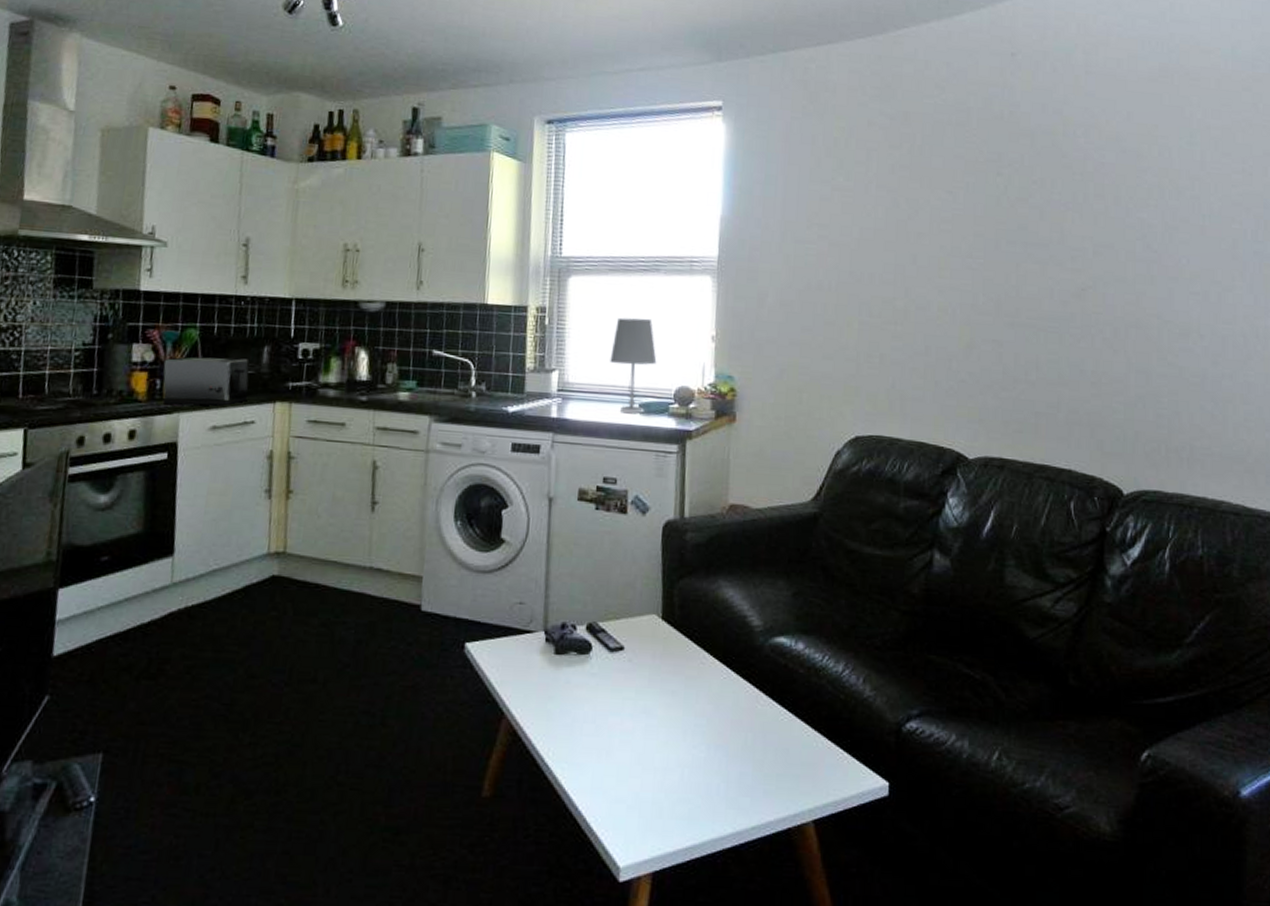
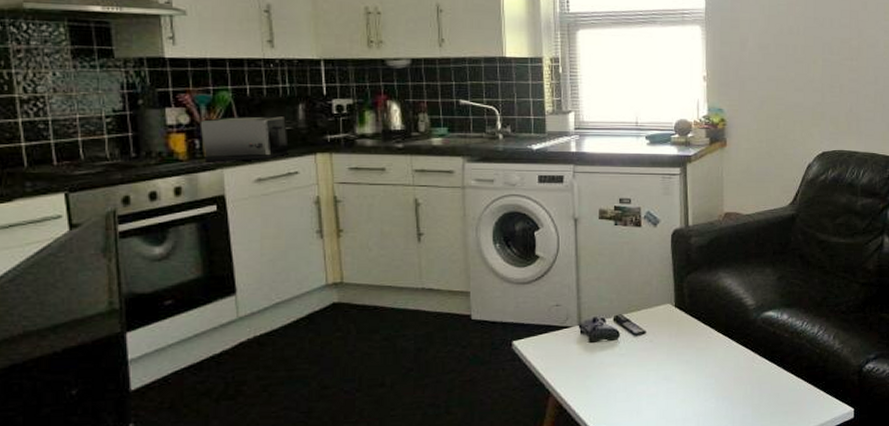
table lamp: present [610,317,657,414] -> none [618,63,658,145]

